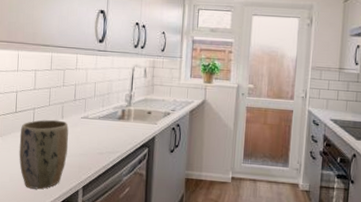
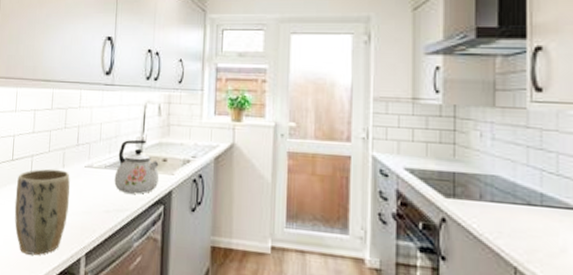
kettle: none [107,96,145,140] -> present [114,139,160,194]

